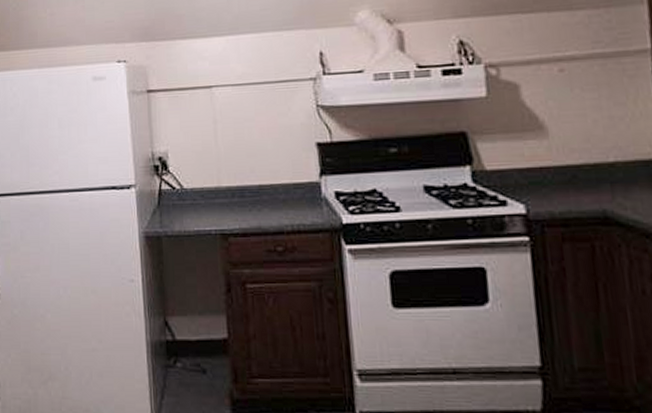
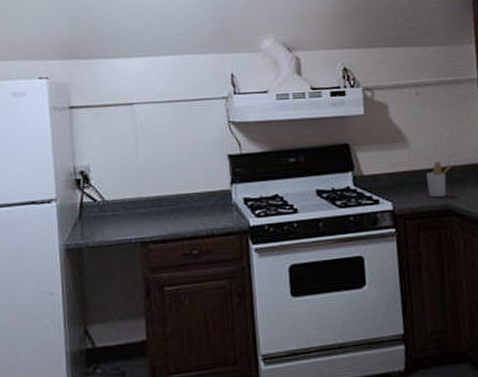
utensil holder: none [574,156,614,201] -> present [426,162,454,198]

